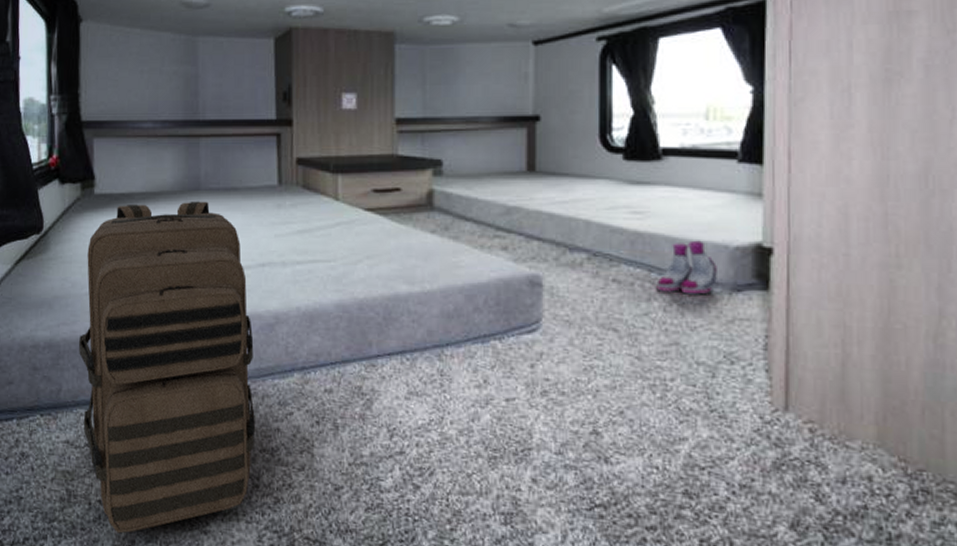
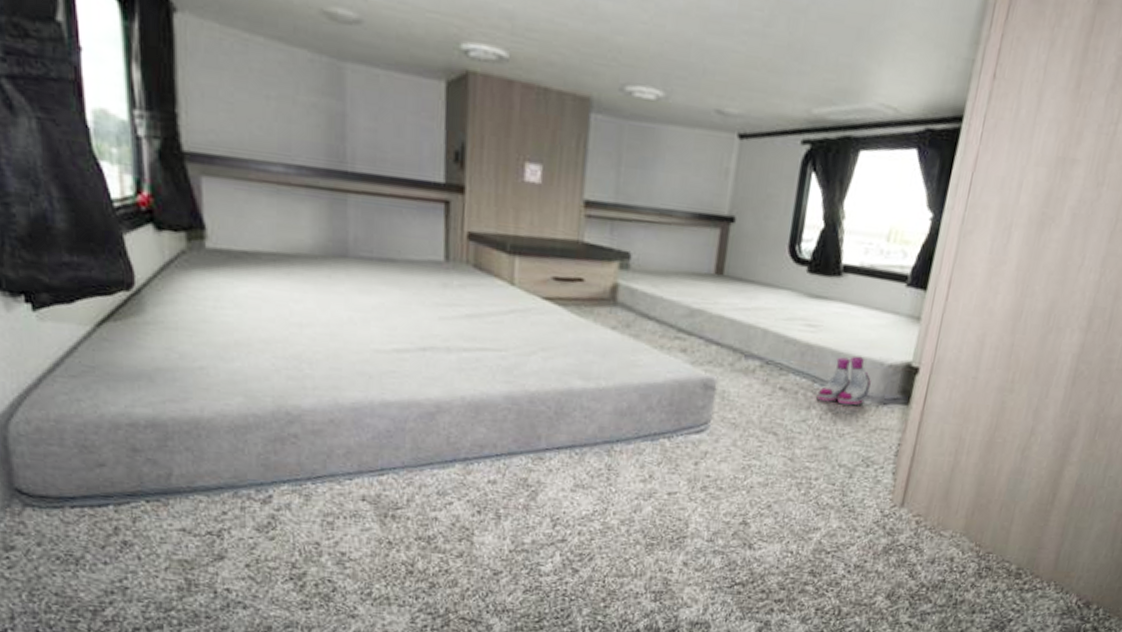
backpack: present [78,201,256,534] -> none [192,265,412,621]

